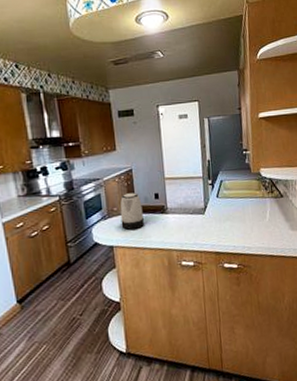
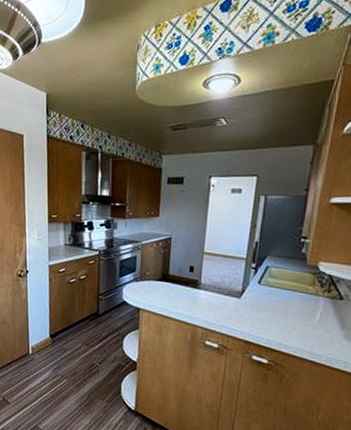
kettle: present [120,193,144,230] -> none [151,260,175,297]

